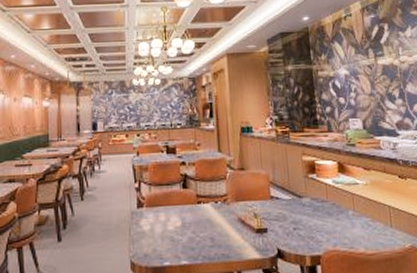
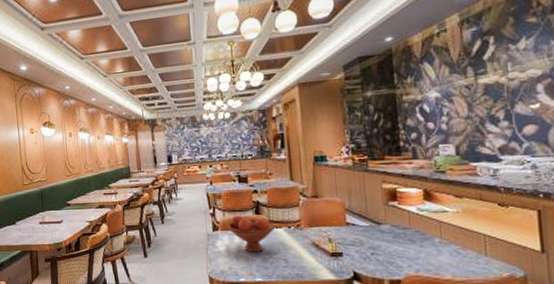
fruit bowl: none [154,190,203,231] -> present [228,215,276,252]

